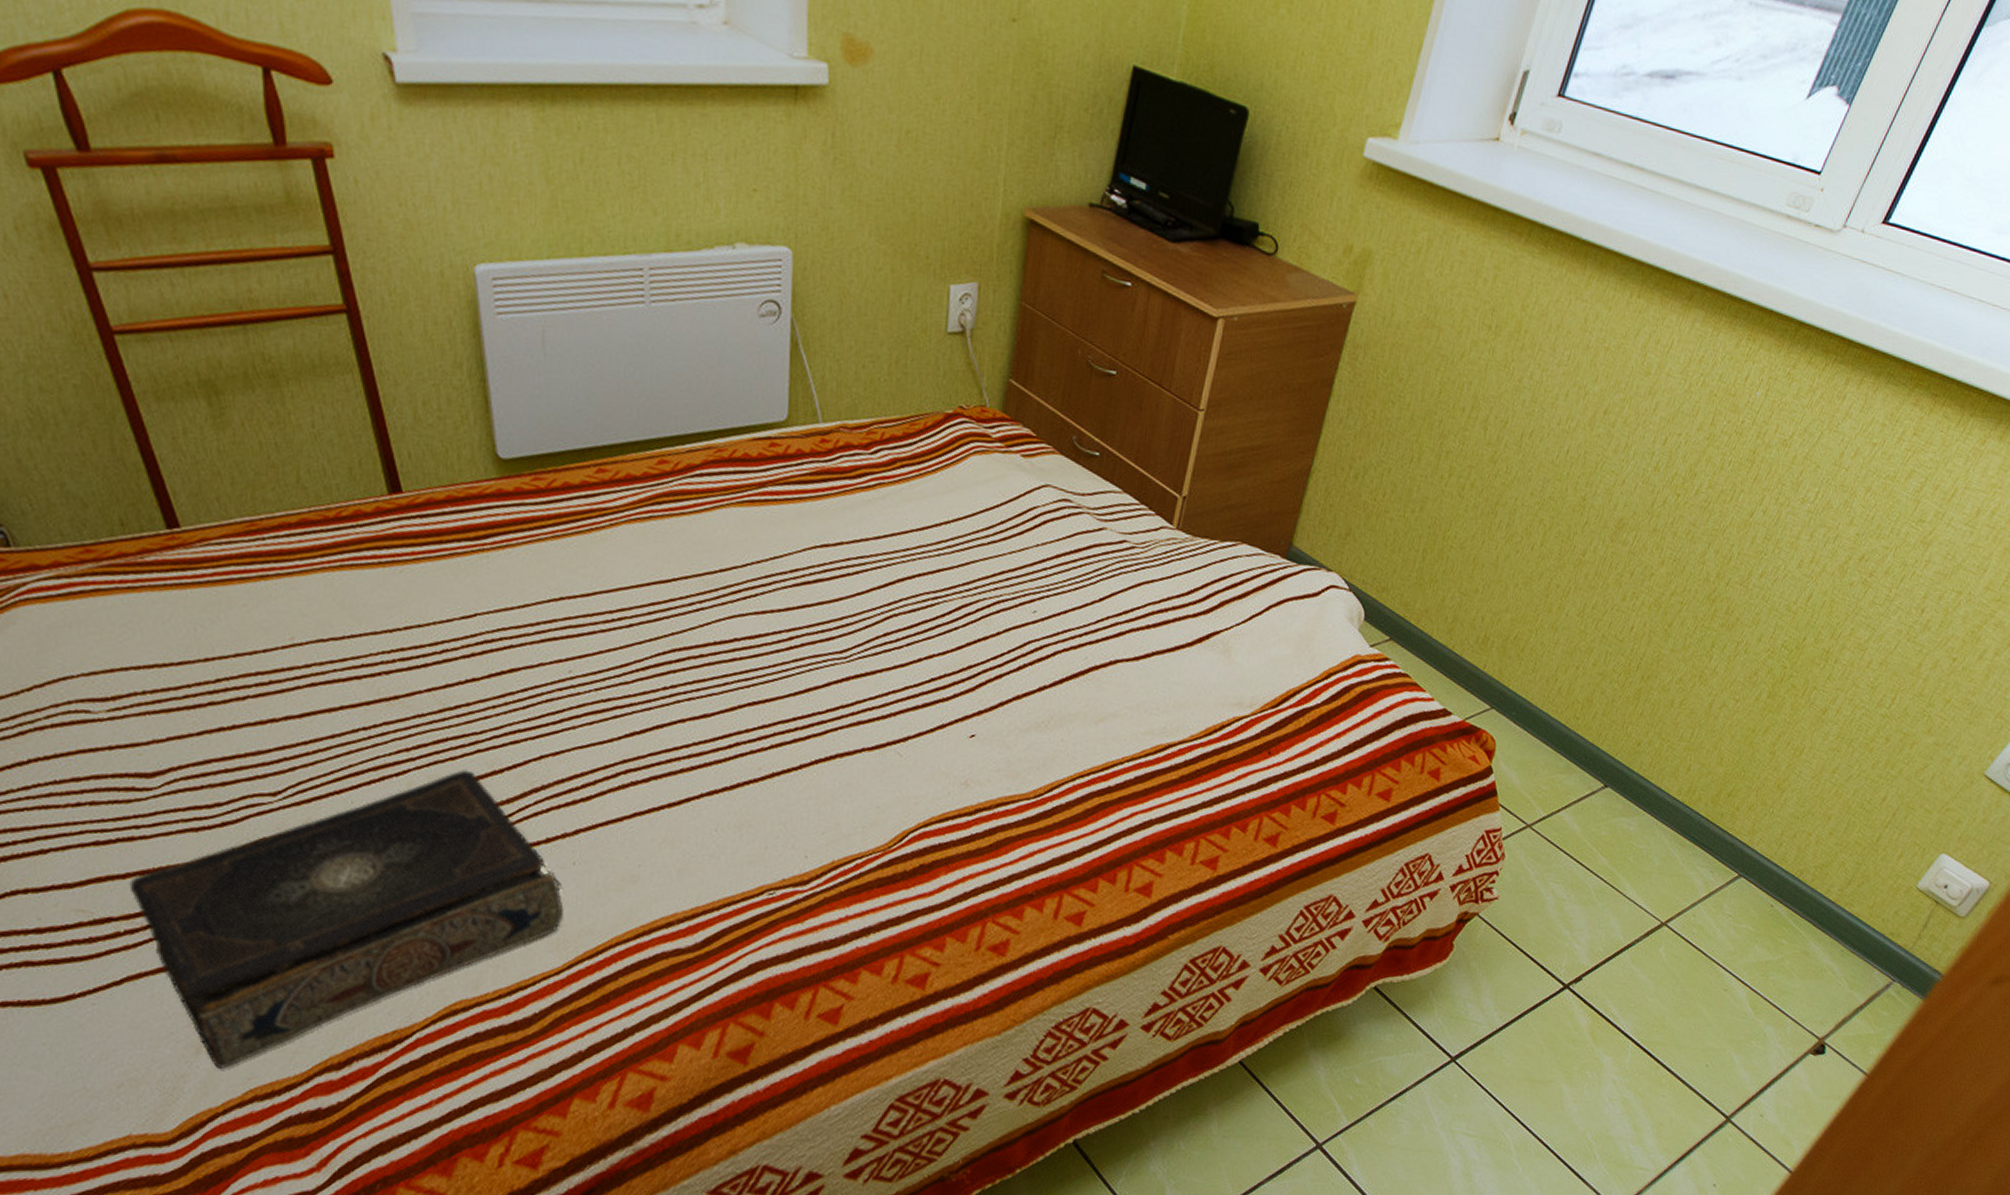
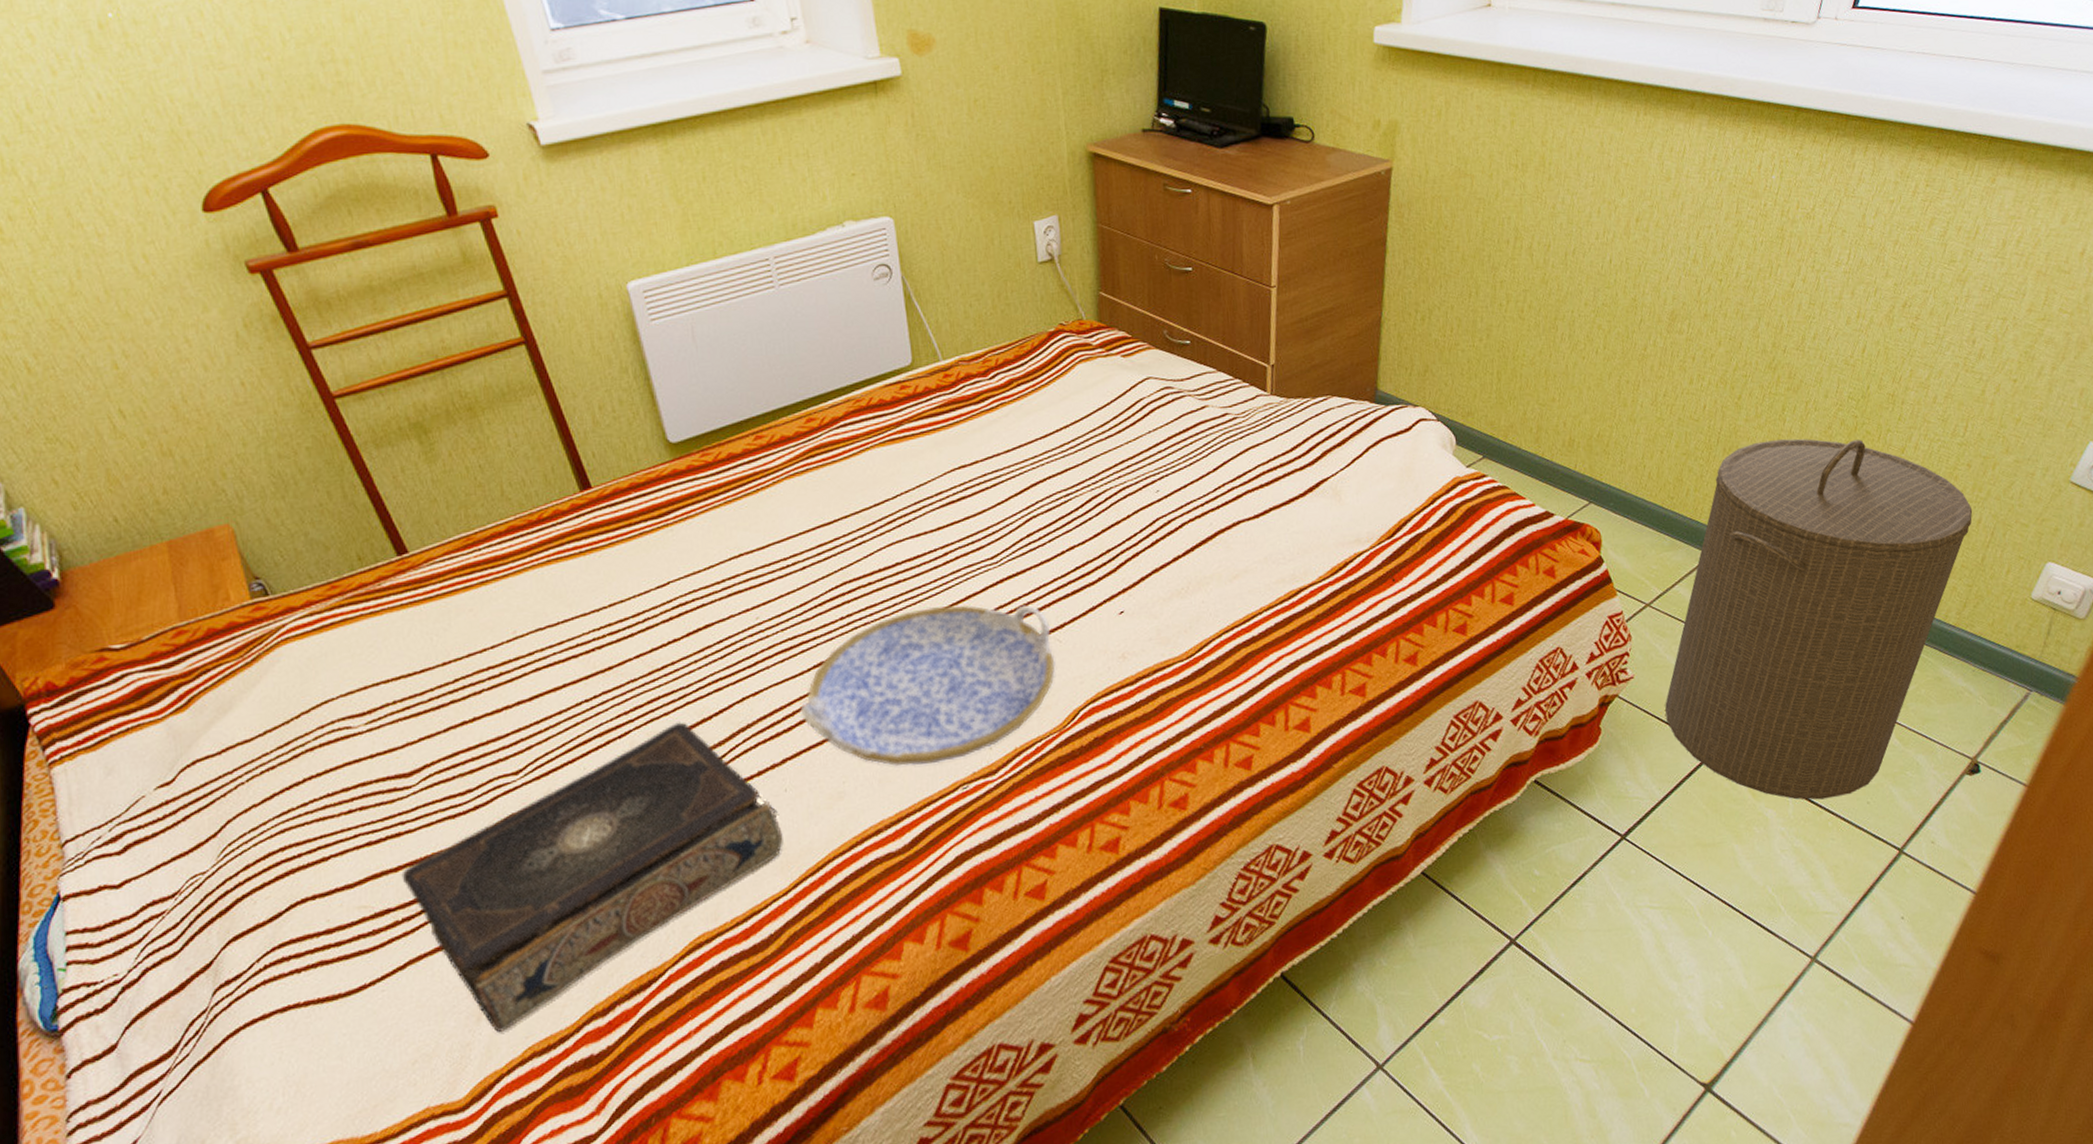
serving tray: none [603,693,893,863] -> present [800,604,1055,767]
laundry hamper: none [1522,675,1880,1055] -> present [1665,438,1973,800]

